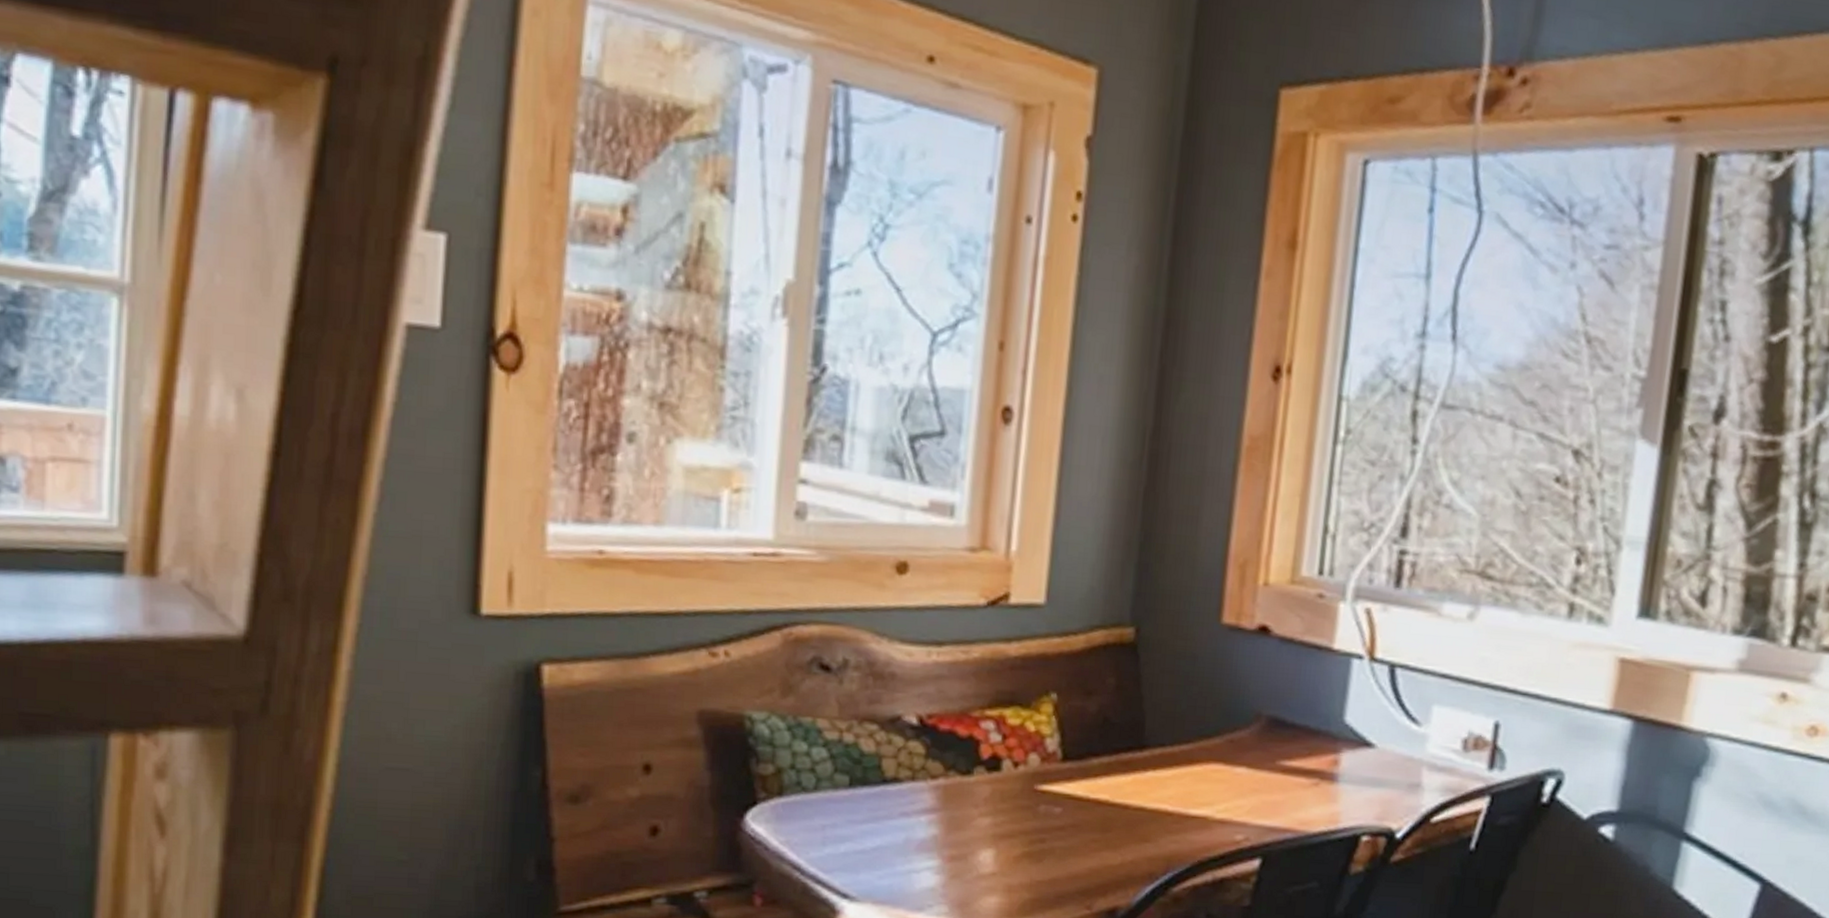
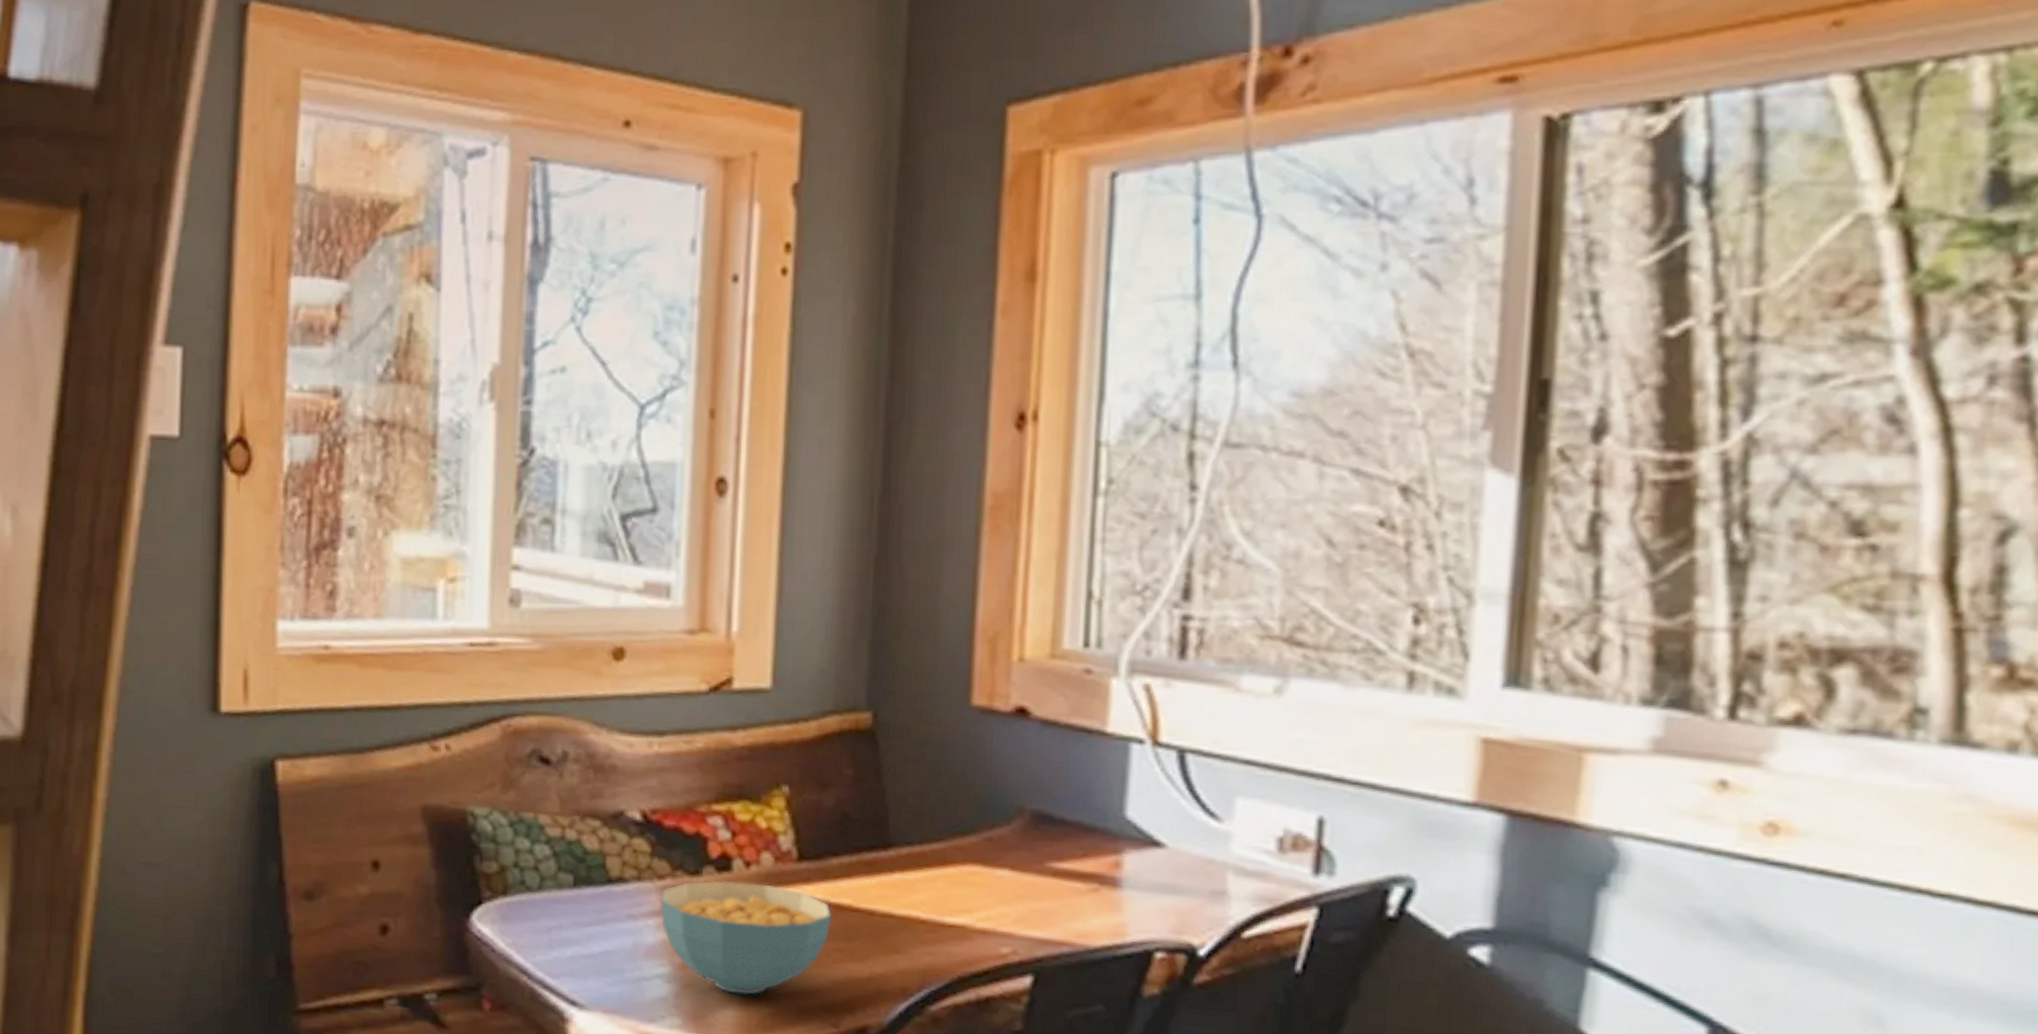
cereal bowl: none [931,779,1091,883] -> present [659,880,832,995]

